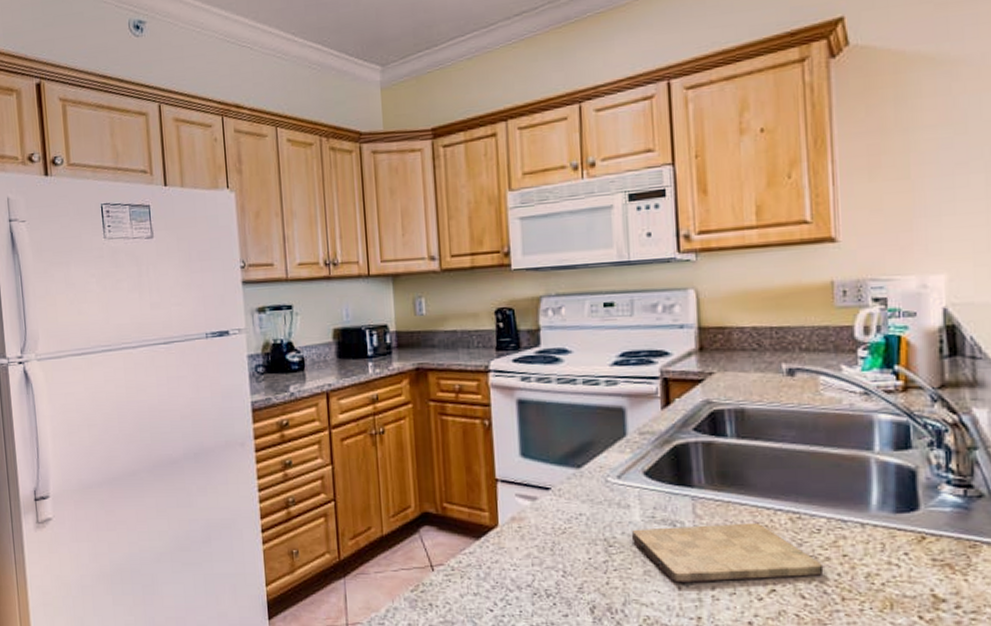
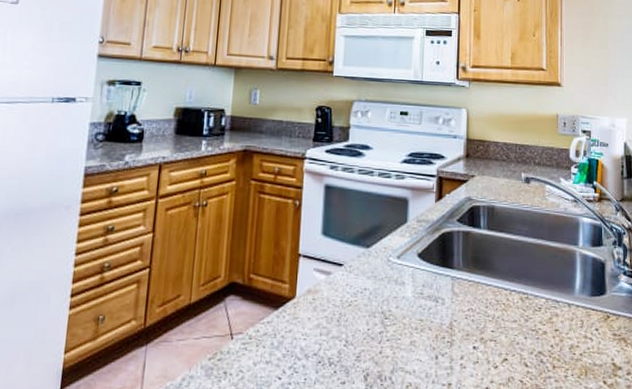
cutting board: present [631,522,824,584] -> none [403,300,542,353]

